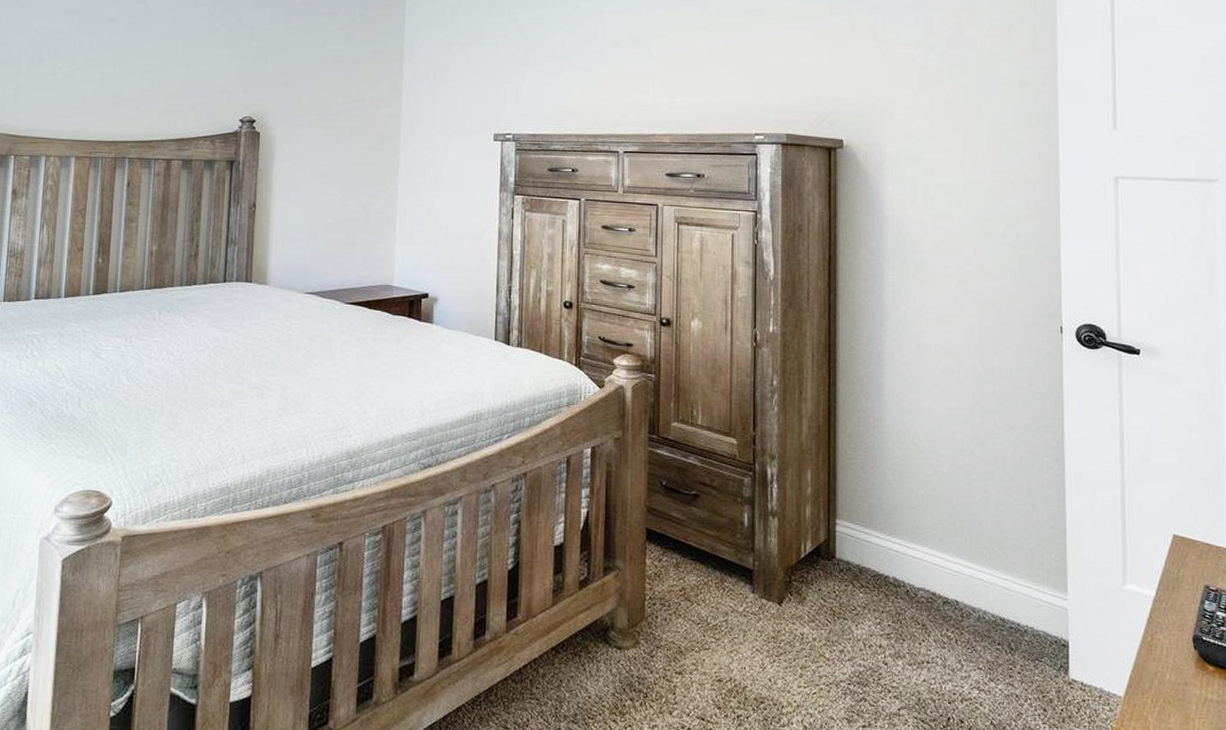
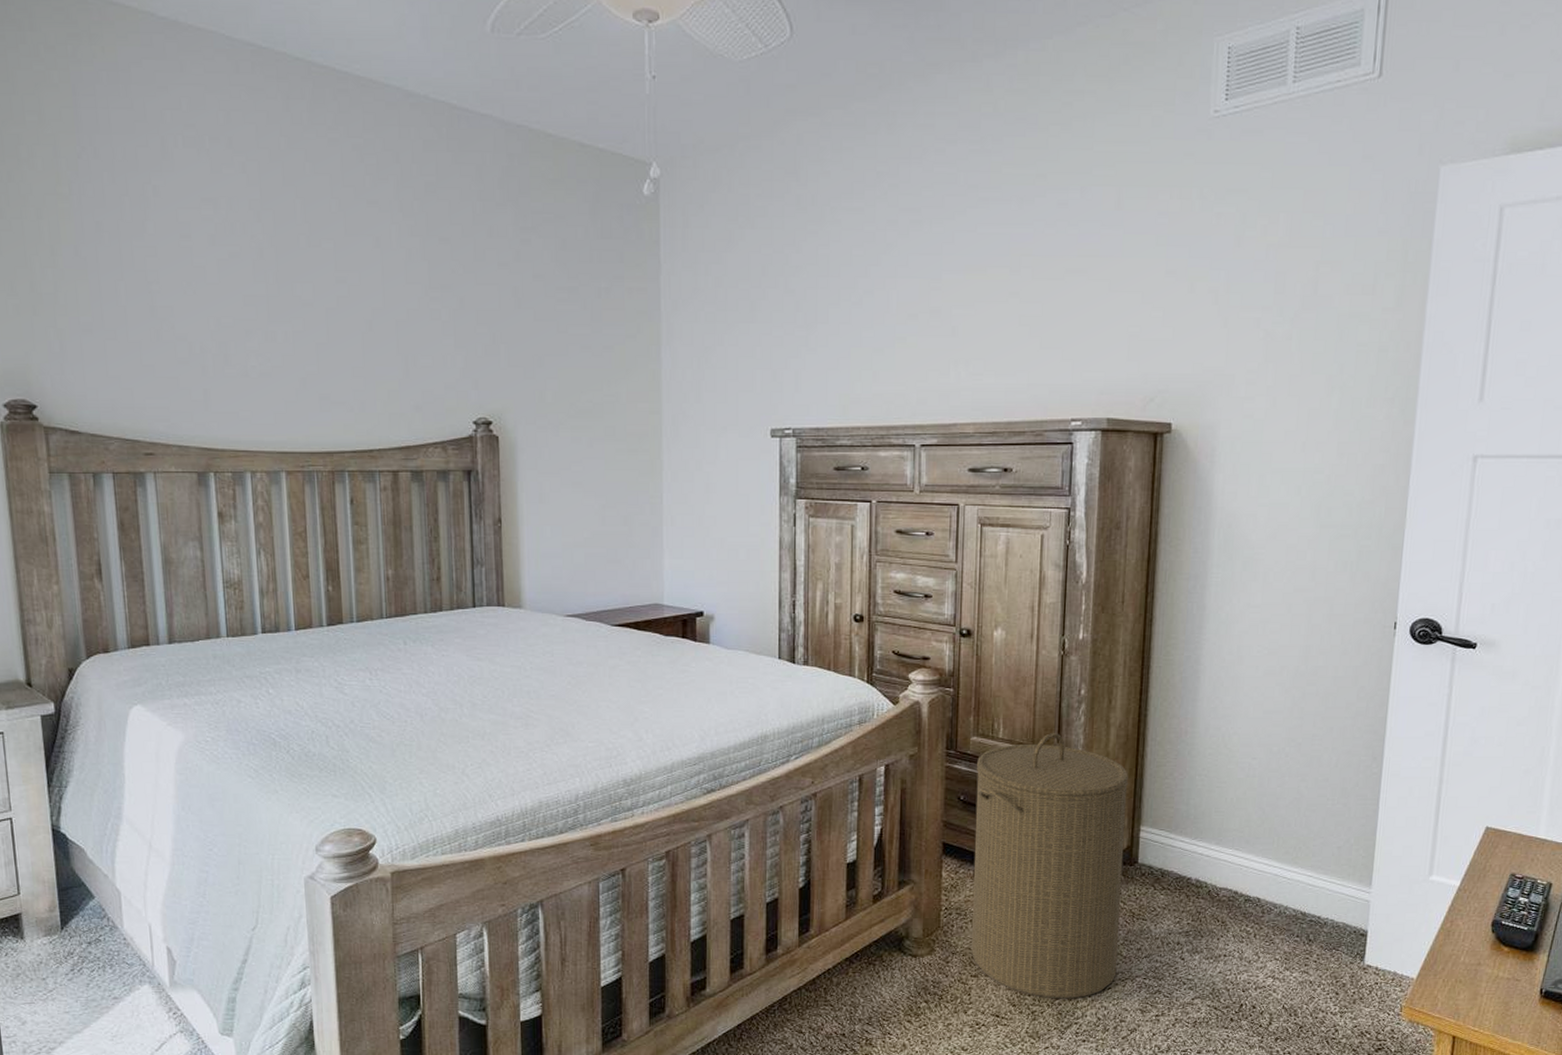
laundry hamper: none [676,422,822,703] -> present [971,733,1128,999]

